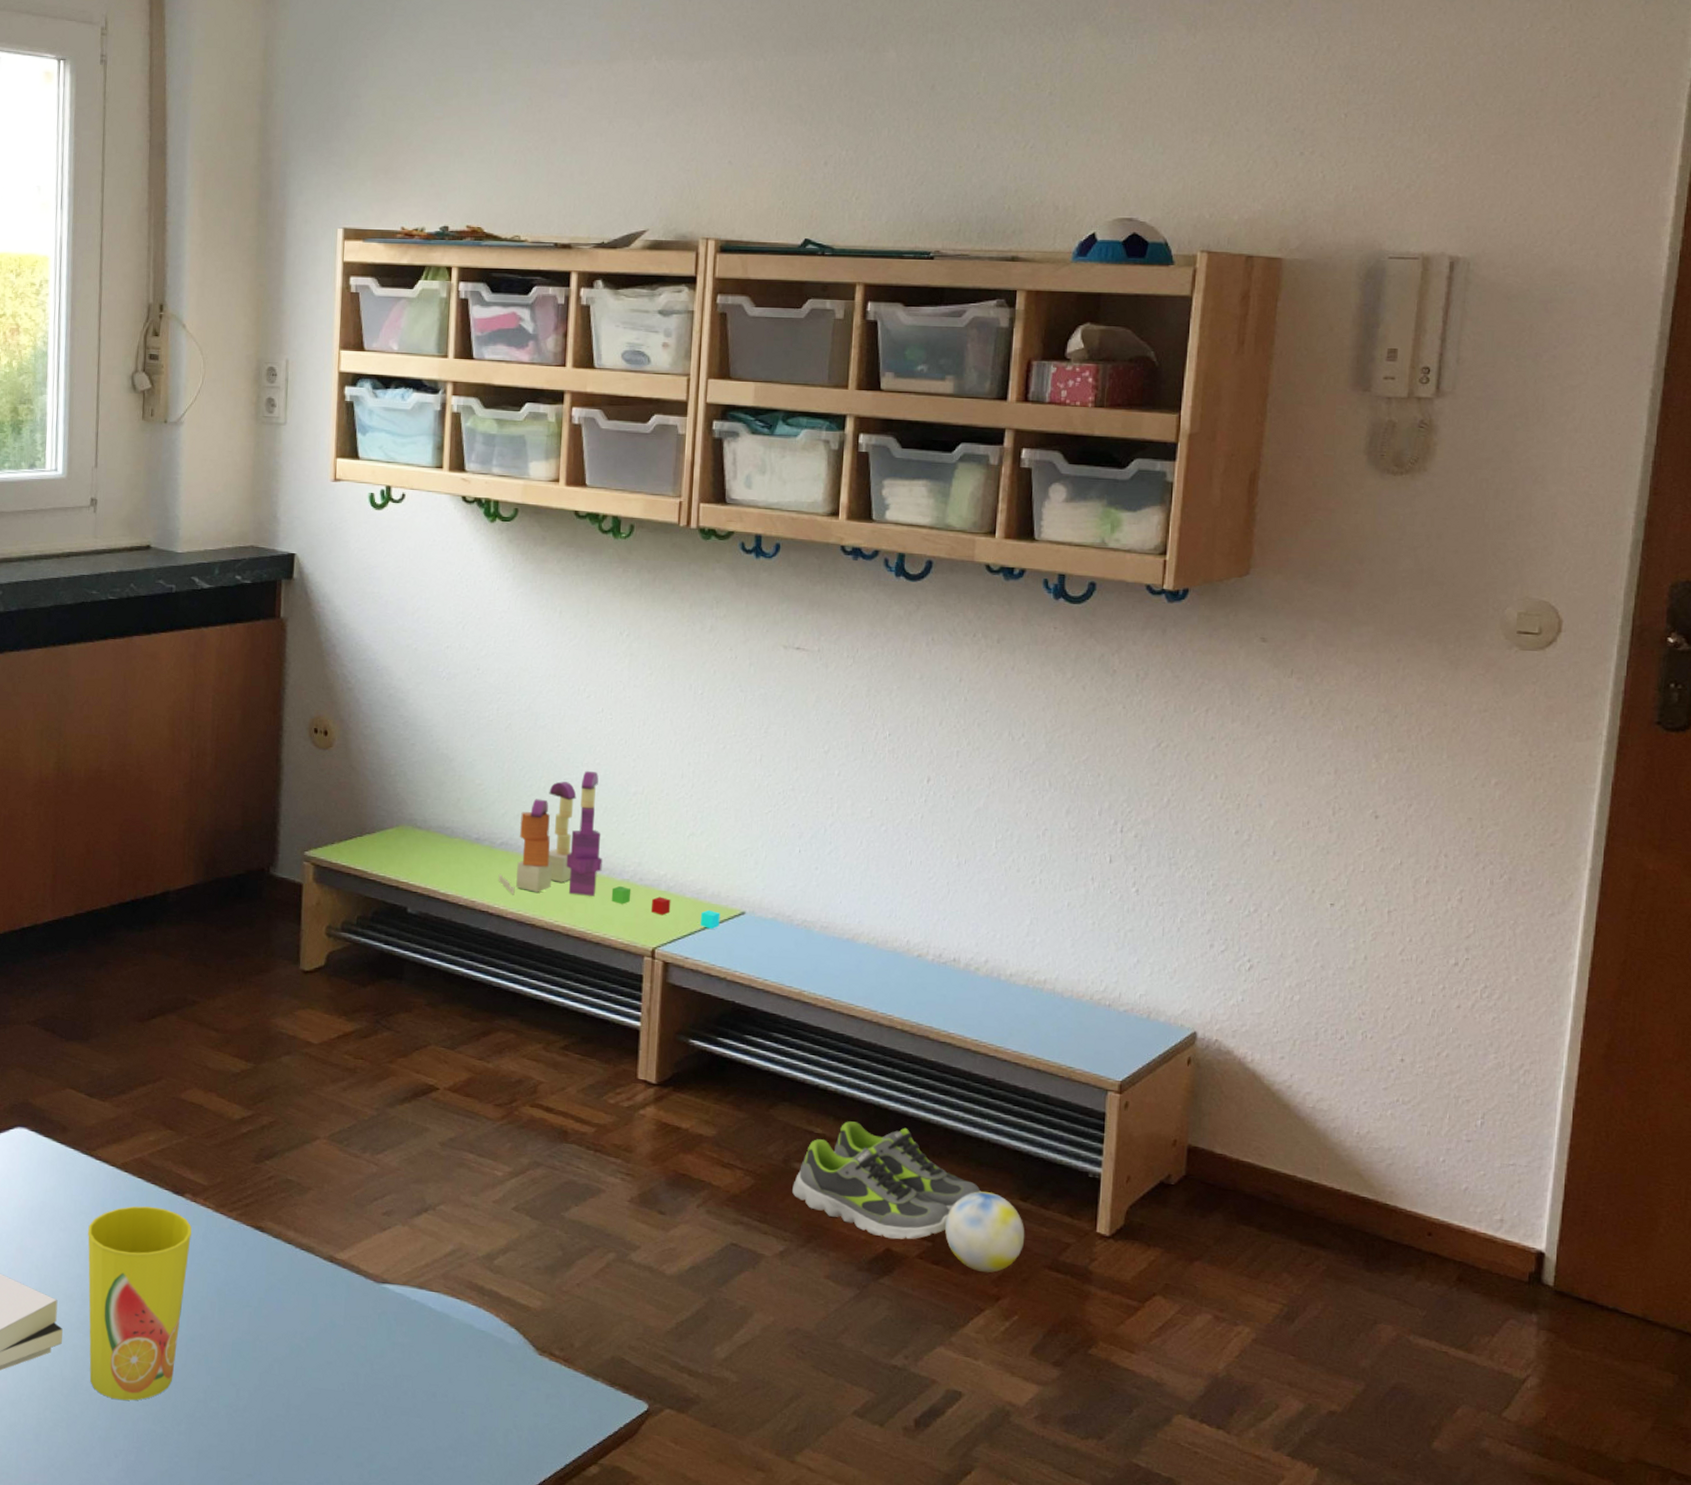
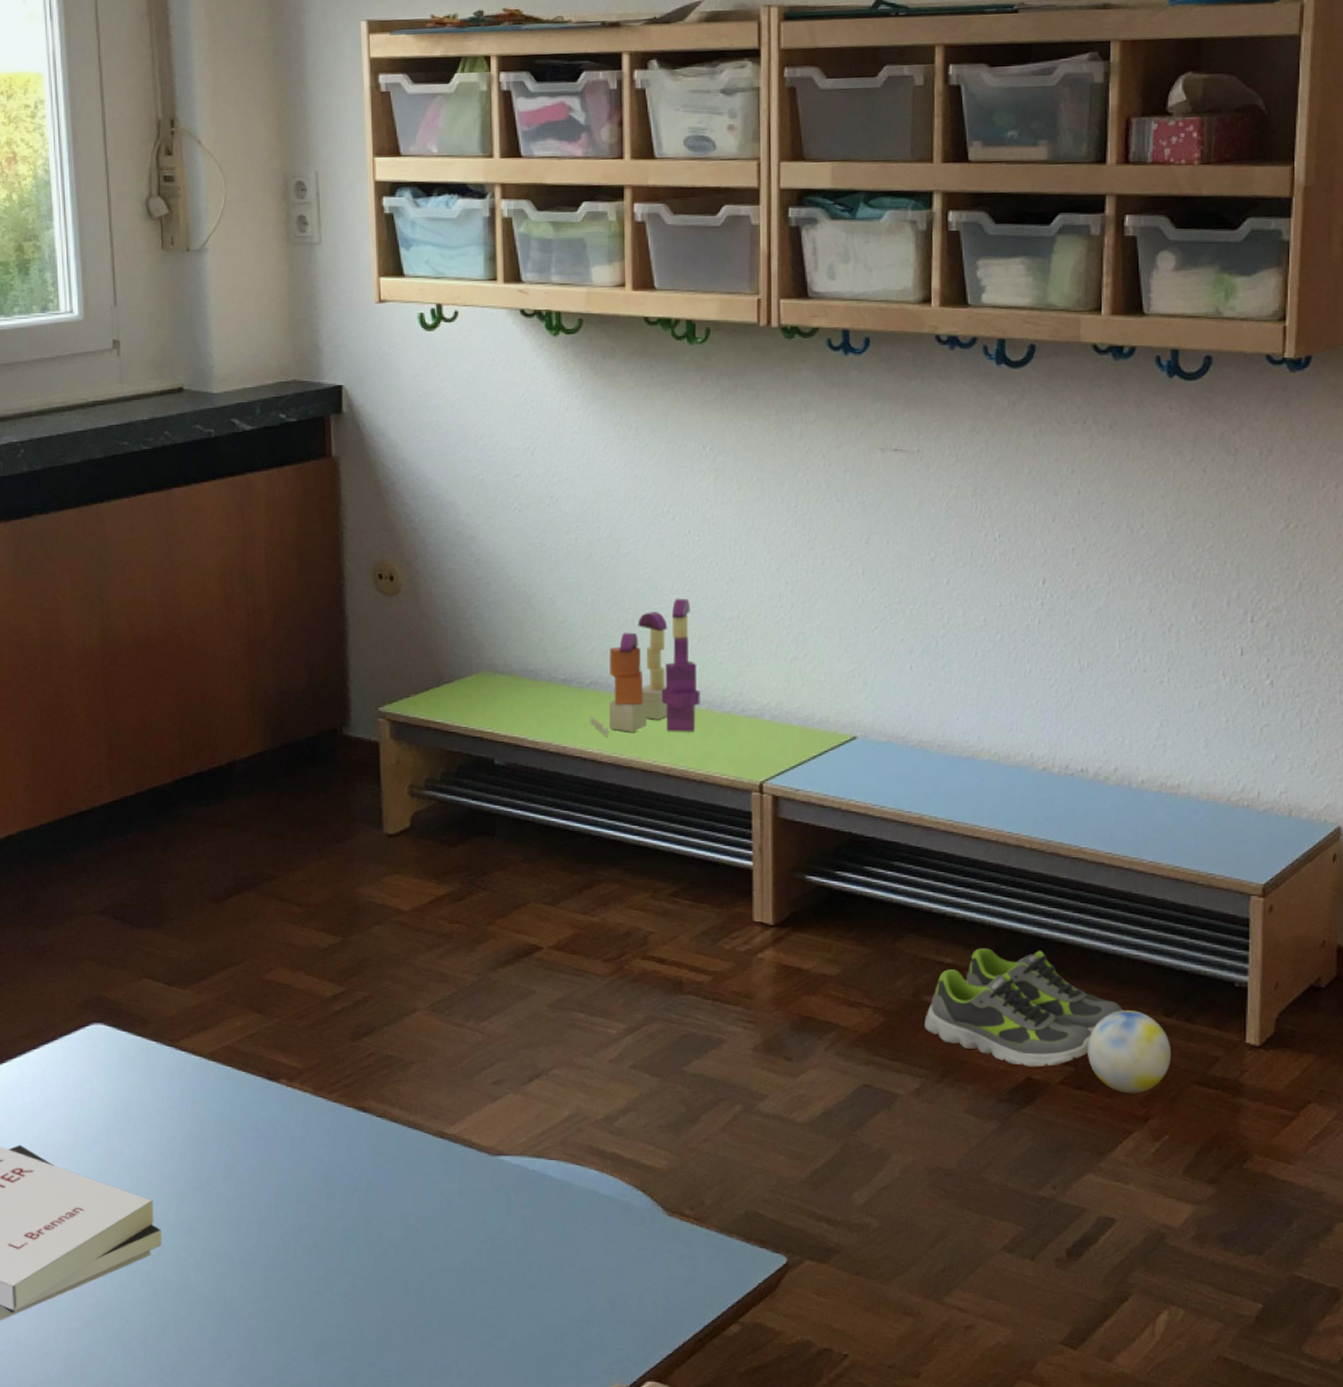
cup: present [88,1206,192,1401] -> none [179,1095,290,1299]
toy blocks: present [611,885,720,929] -> none [712,718,830,757]

